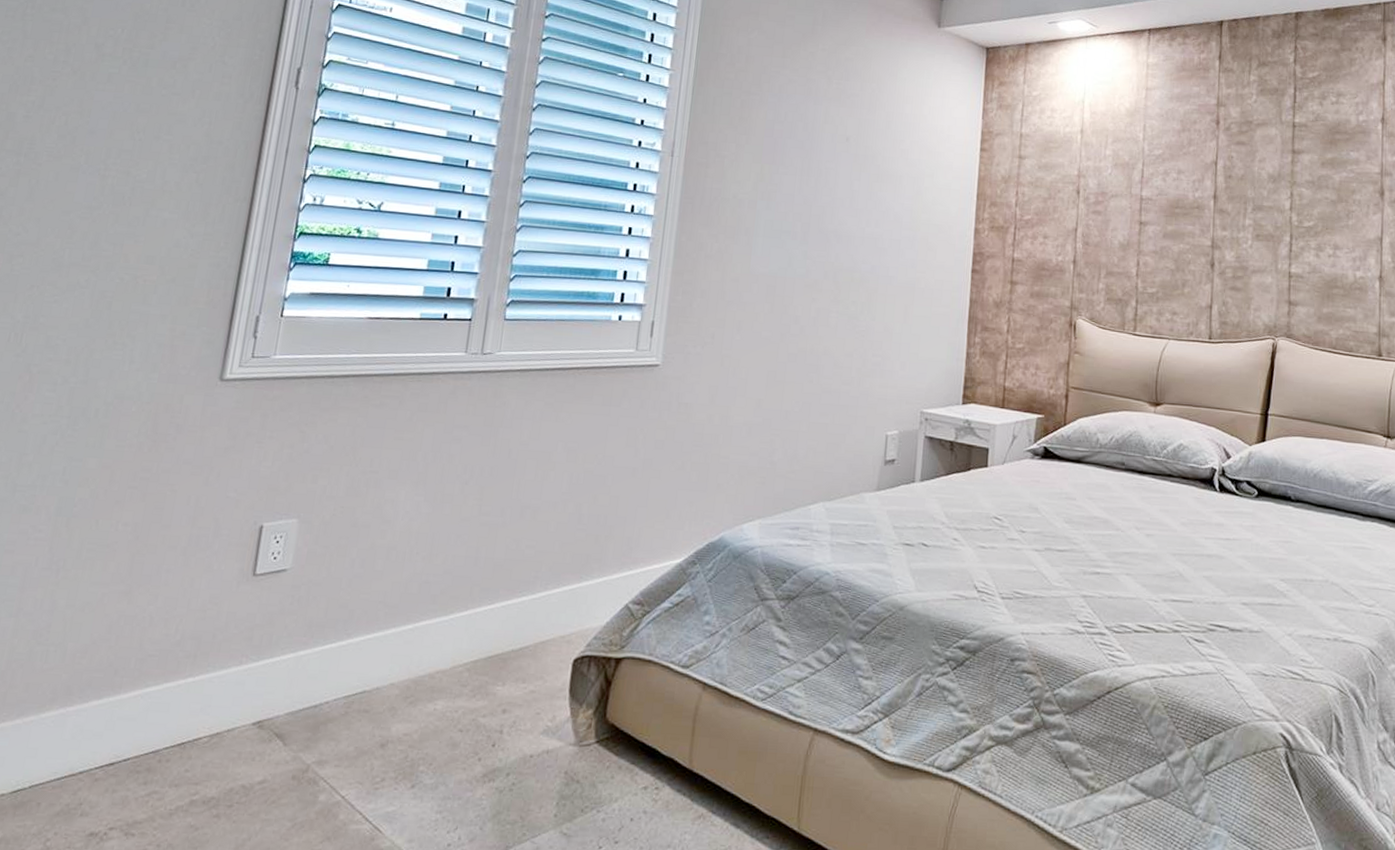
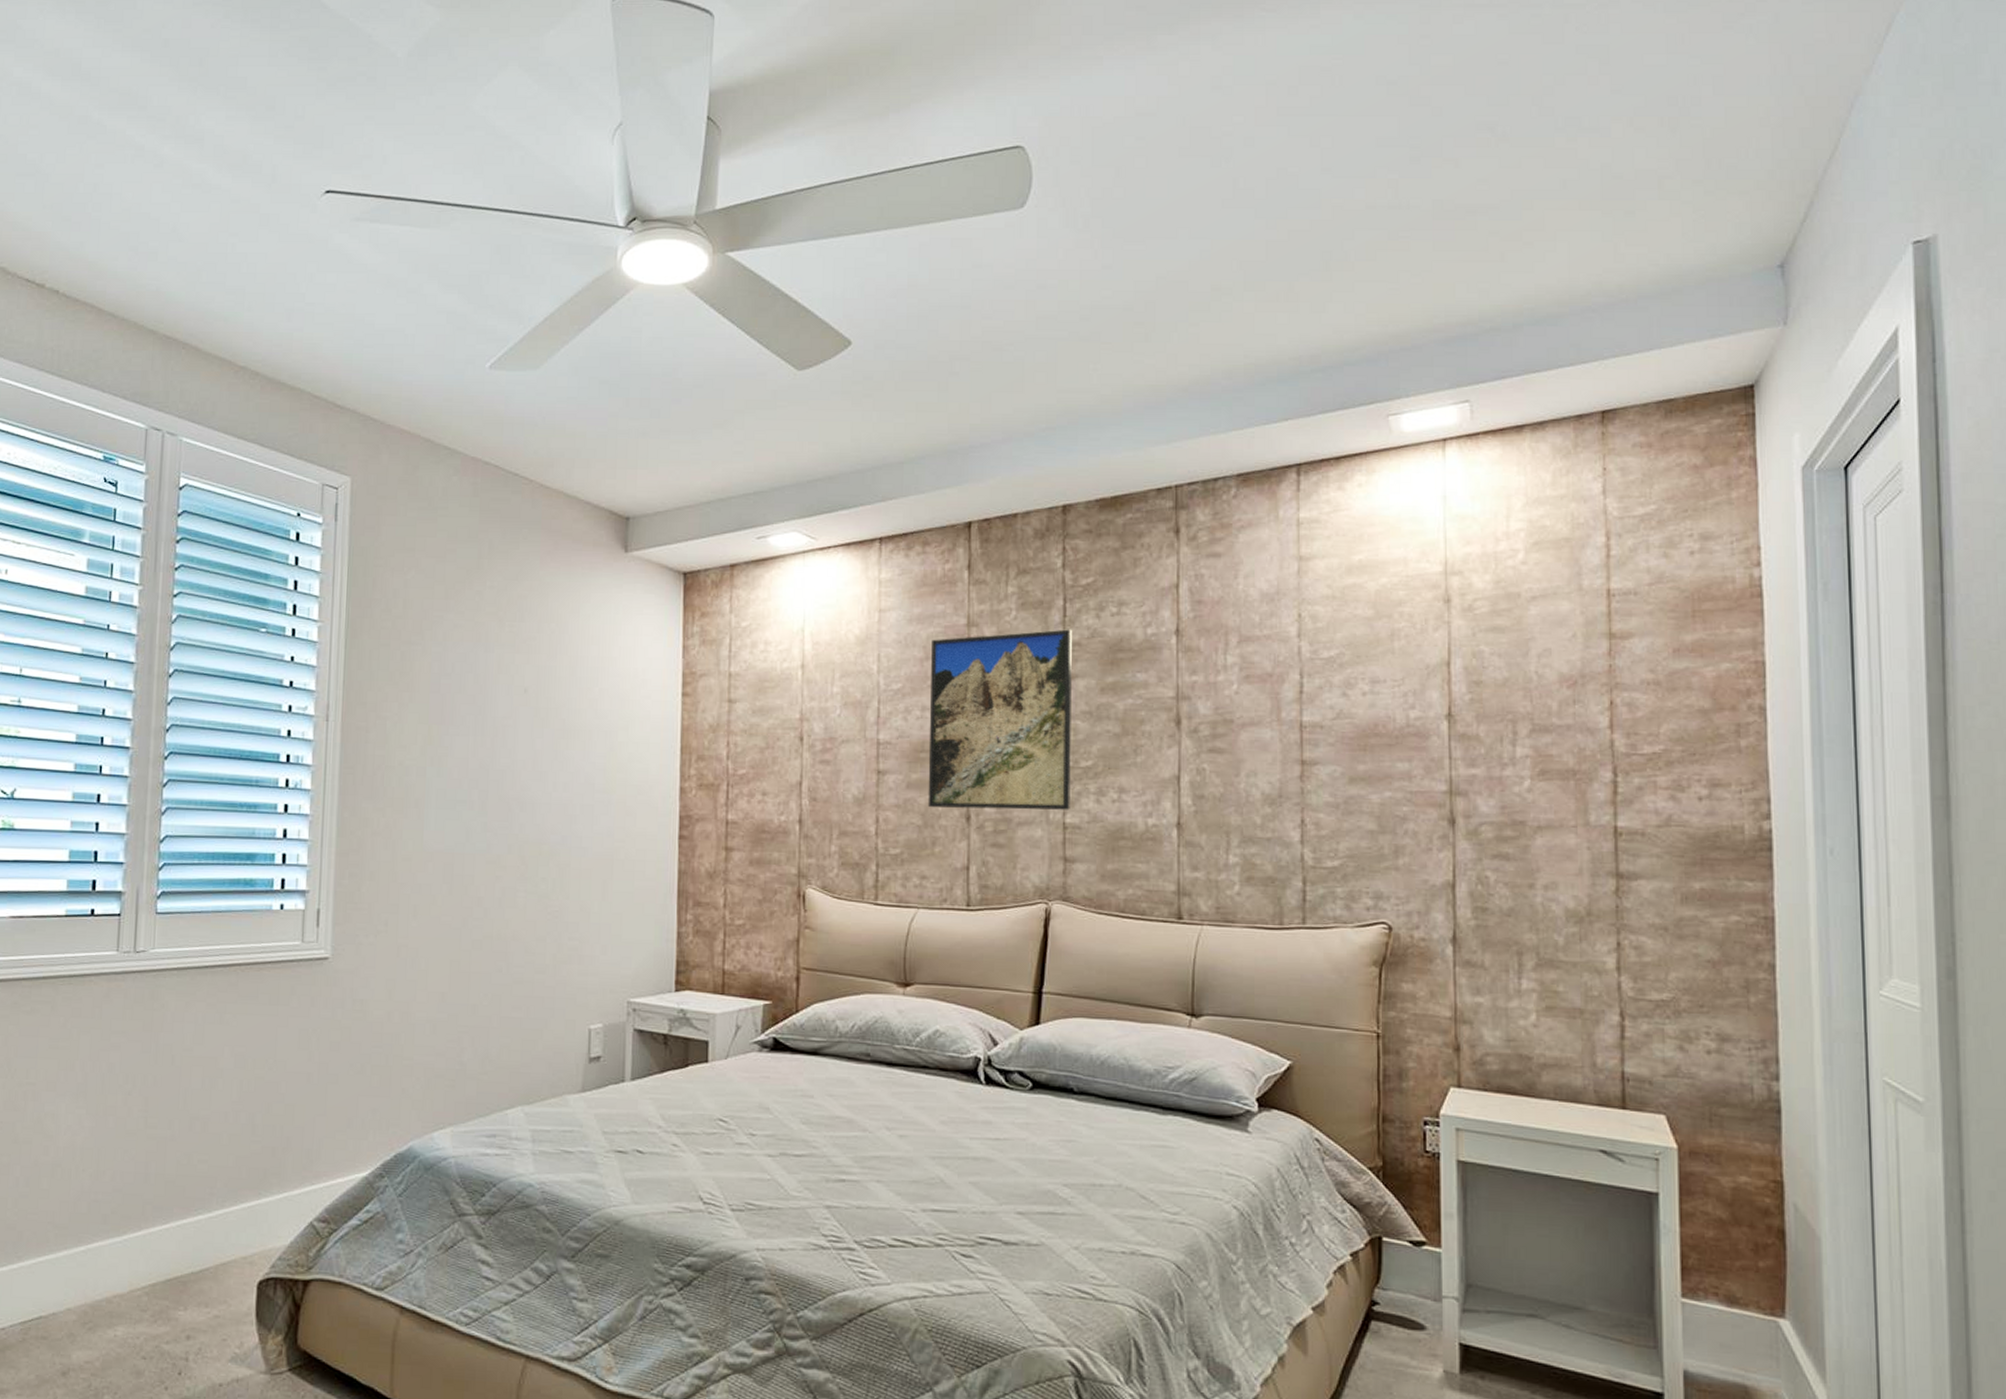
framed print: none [1180,112,1300,262] -> present [927,629,1072,810]

